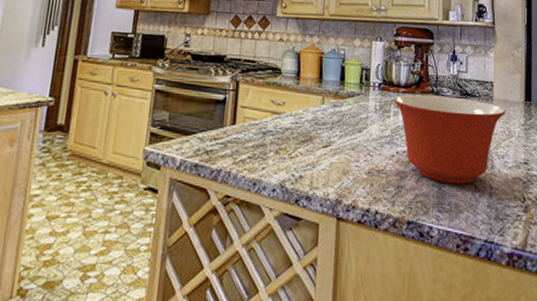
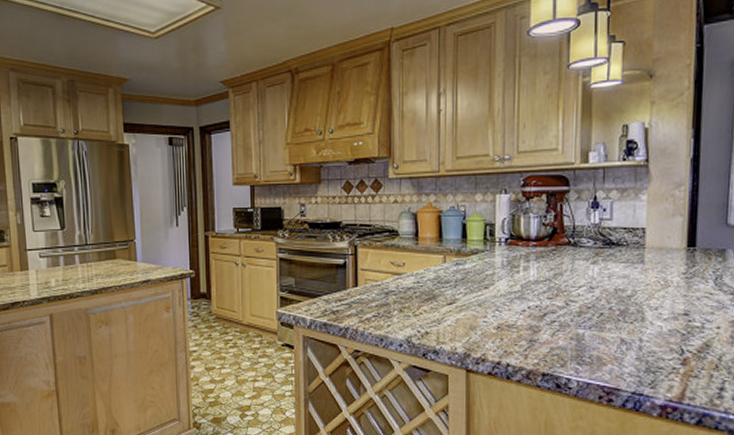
mixing bowl: present [393,94,506,184] -> none [522,247,661,337]

